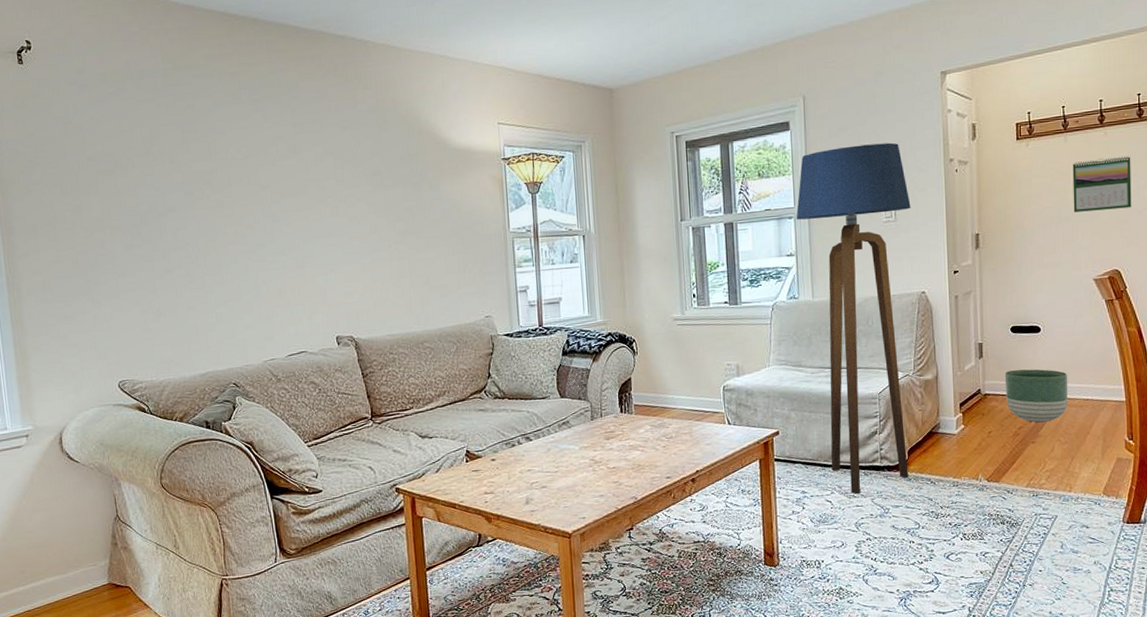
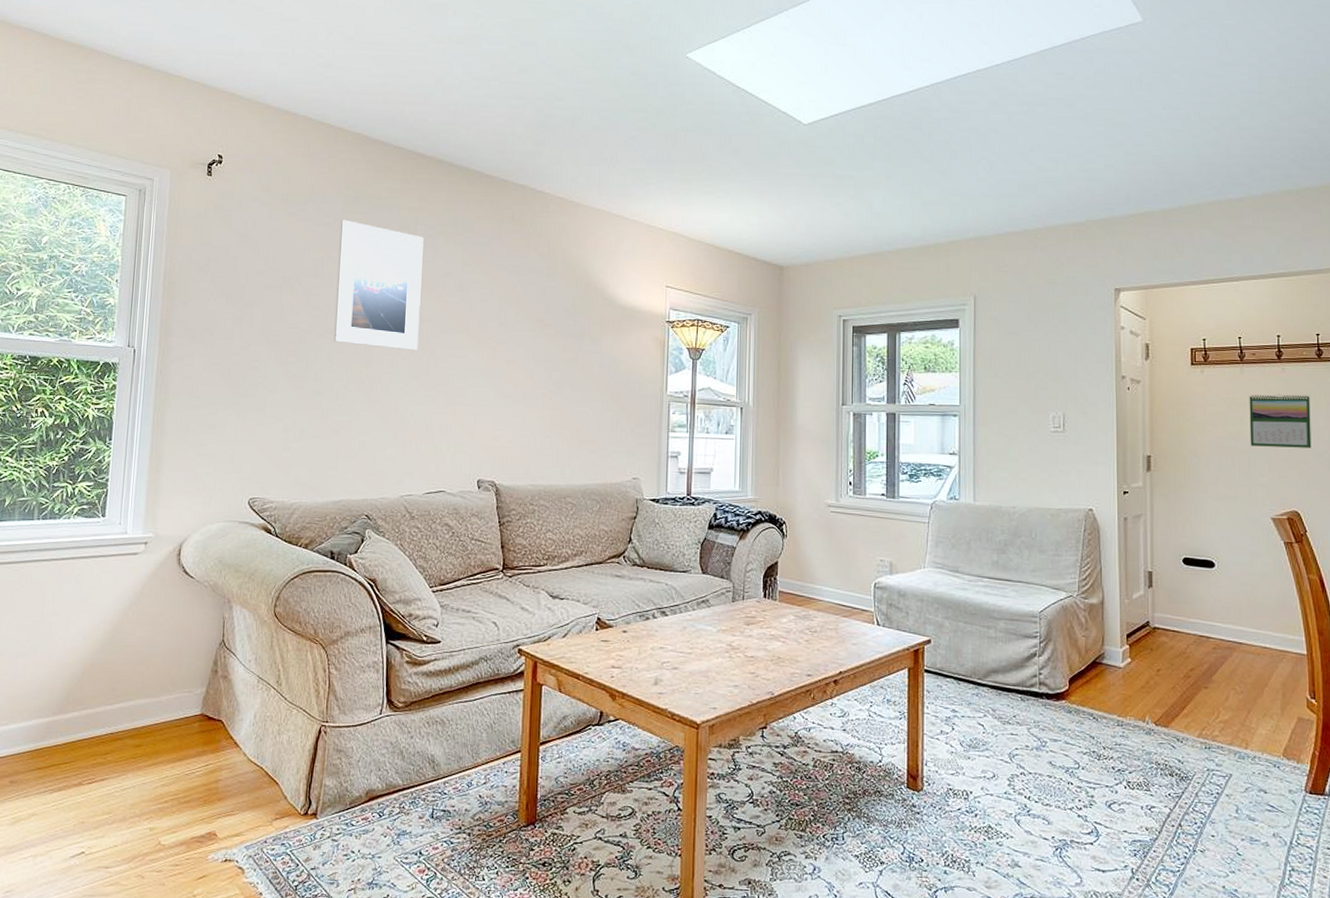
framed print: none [162,93,260,220] -> present [333,219,424,350]
floor lamp: present [796,142,911,494] -> none [960,351,1080,721]
planter: present [1004,369,1068,423] -> none [1175,605,1245,667]

